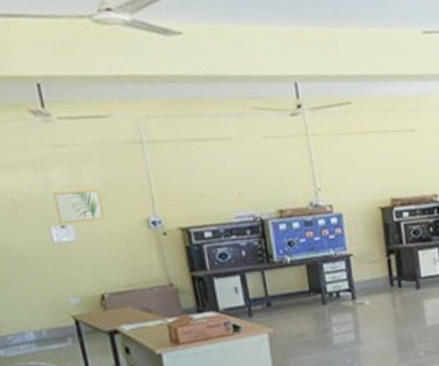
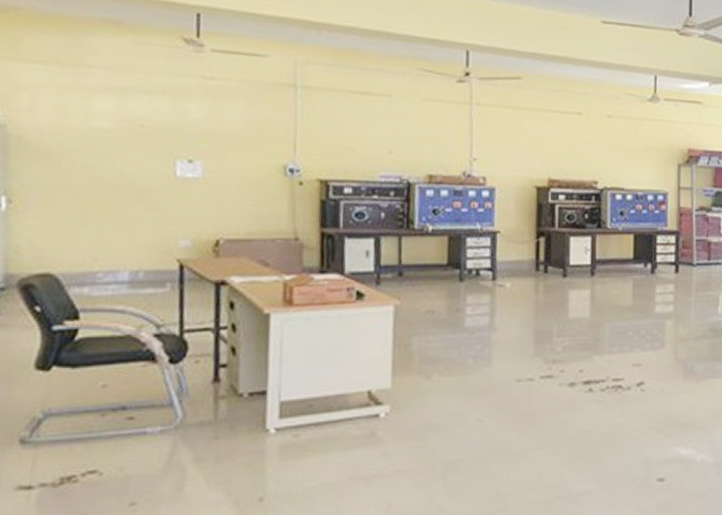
wall art: present [52,188,106,224] -> none [186,125,241,160]

